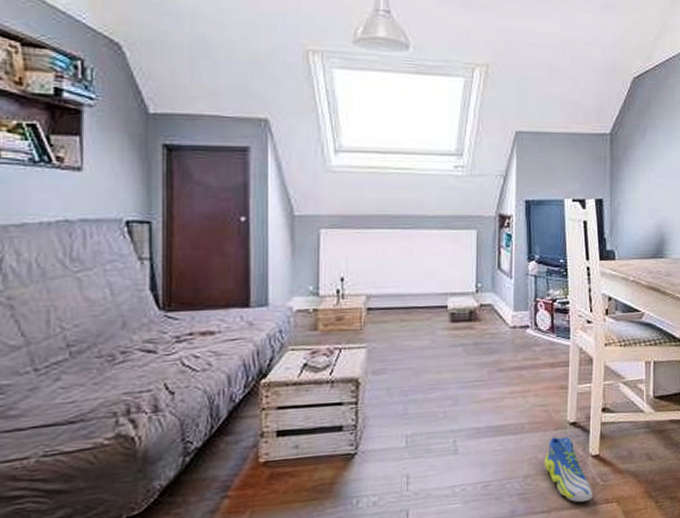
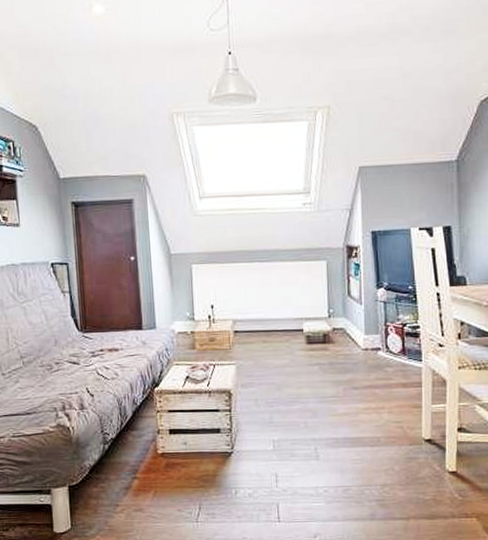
sneaker: present [545,437,594,503] -> none [401,452,452,514]

